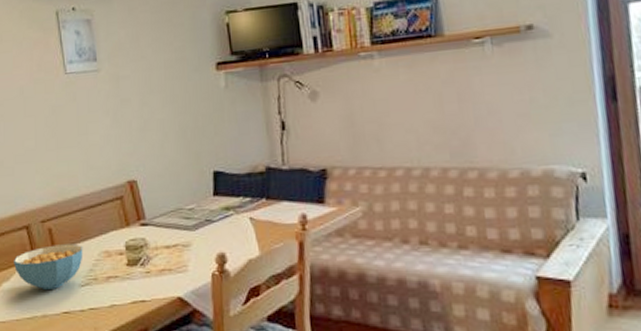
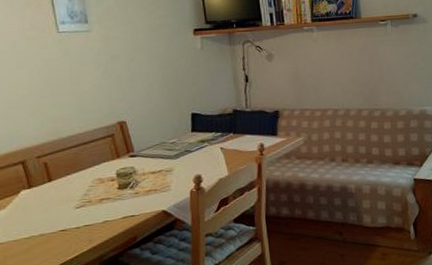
cereal bowl: present [14,244,83,289] -> none [10,174,78,213]

